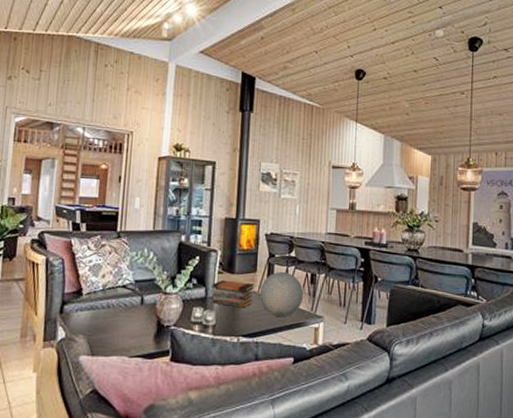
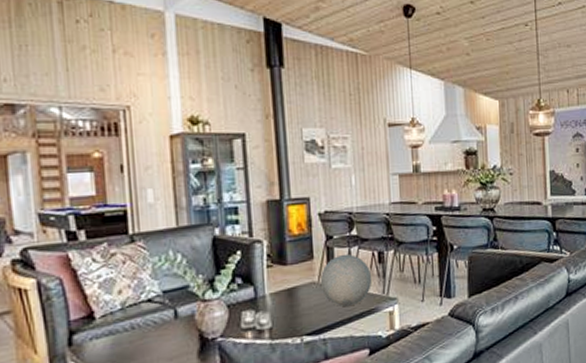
book stack: present [211,280,255,308] -> none [261,272,313,304]

